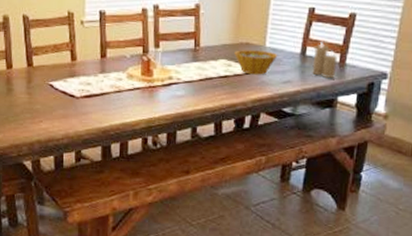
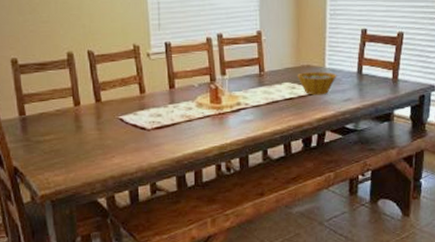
candle: present [312,41,337,79] -> none [369,59,391,95]

